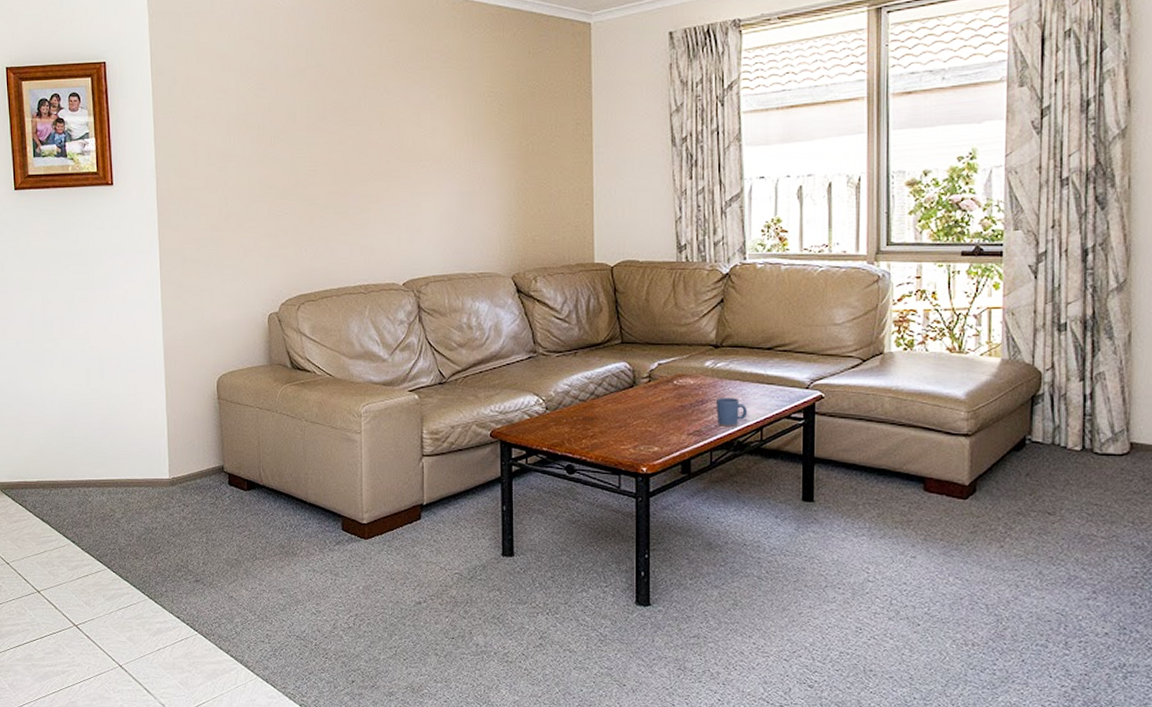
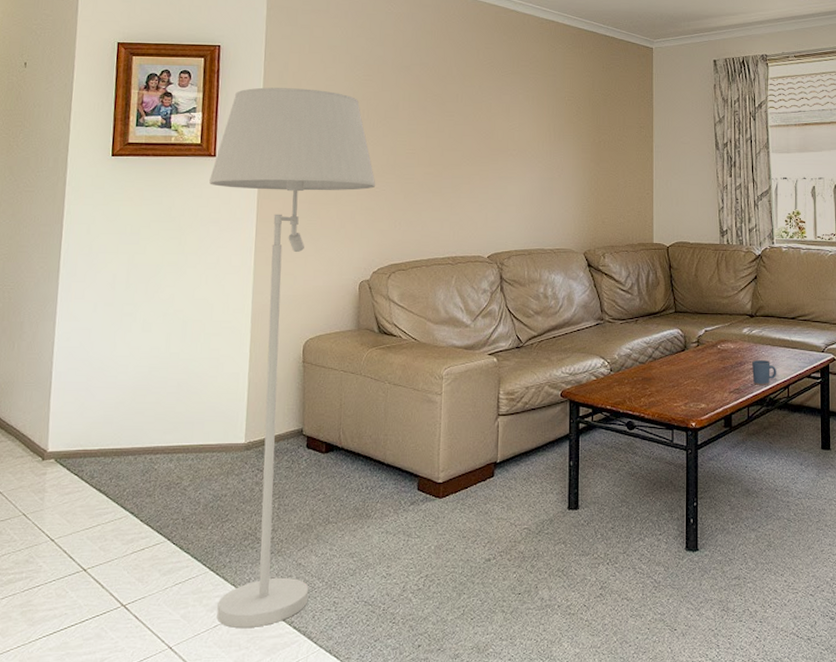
floor lamp: none [109,104,278,653] -> present [209,87,376,628]

